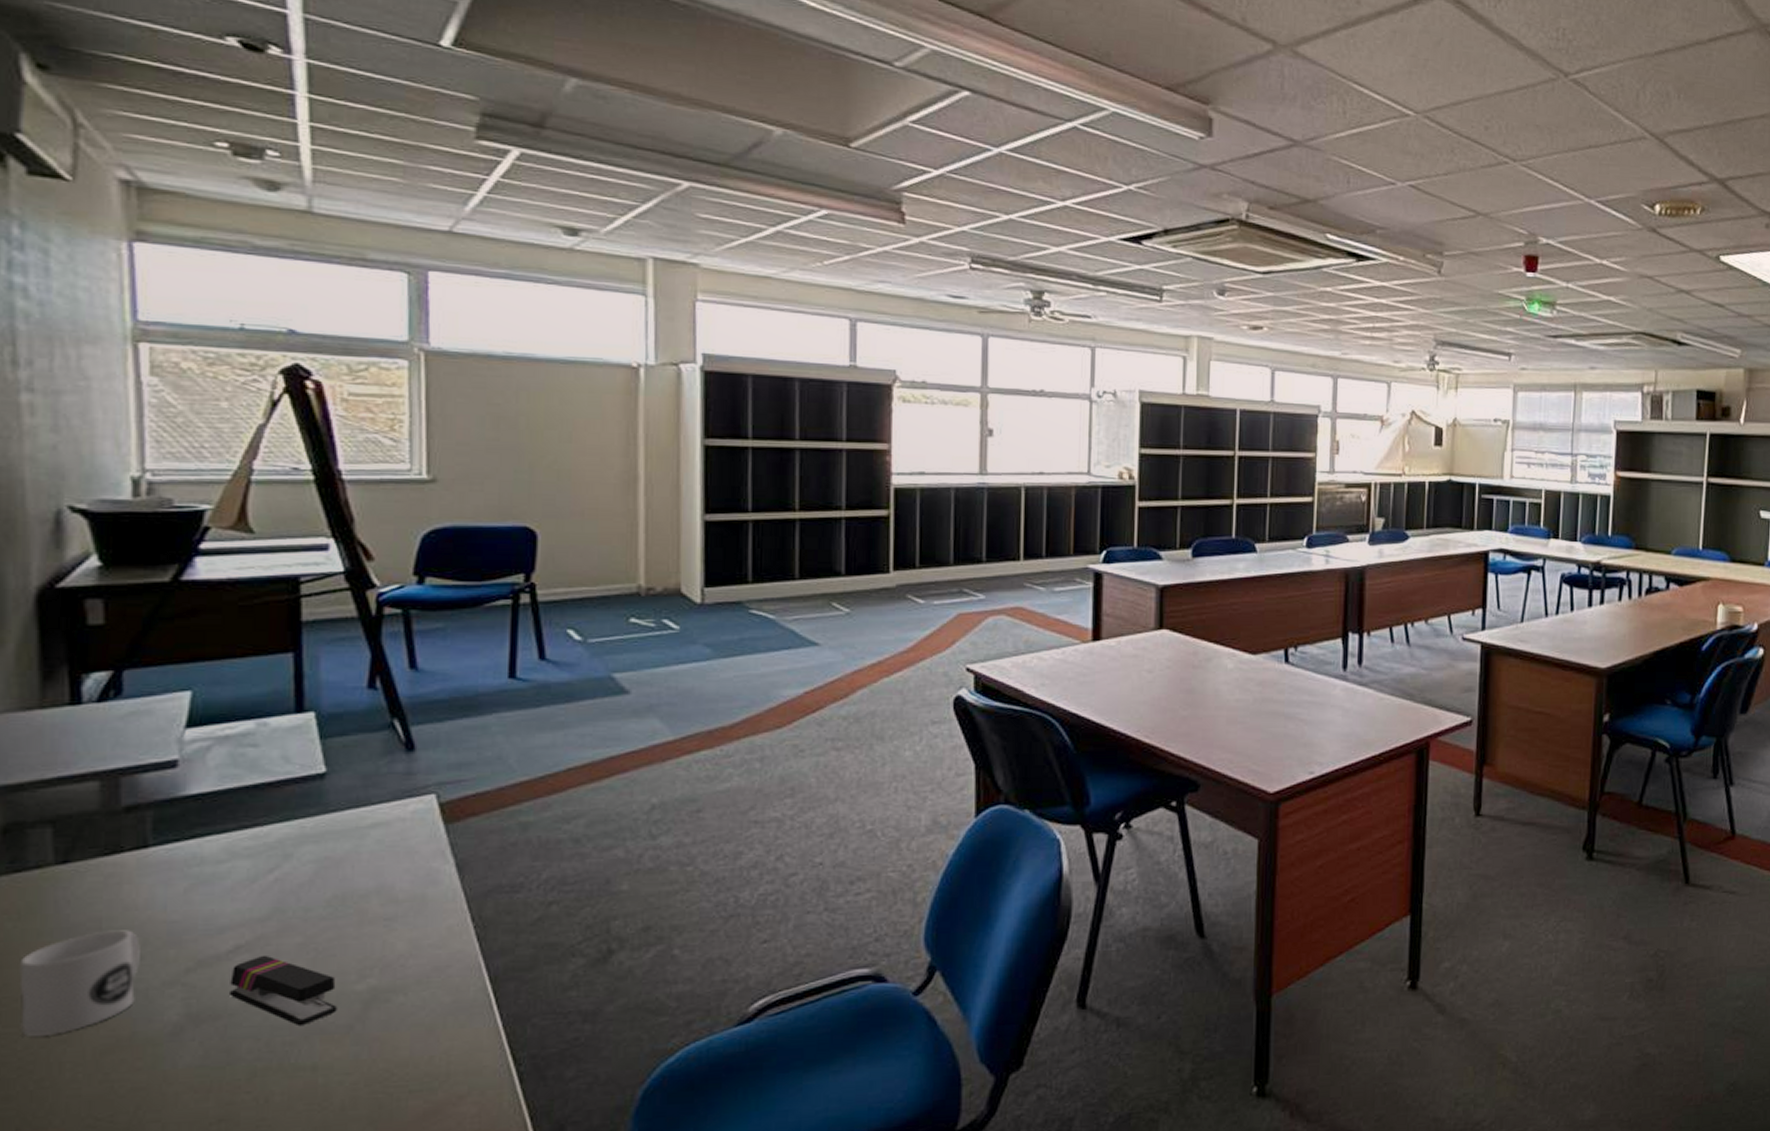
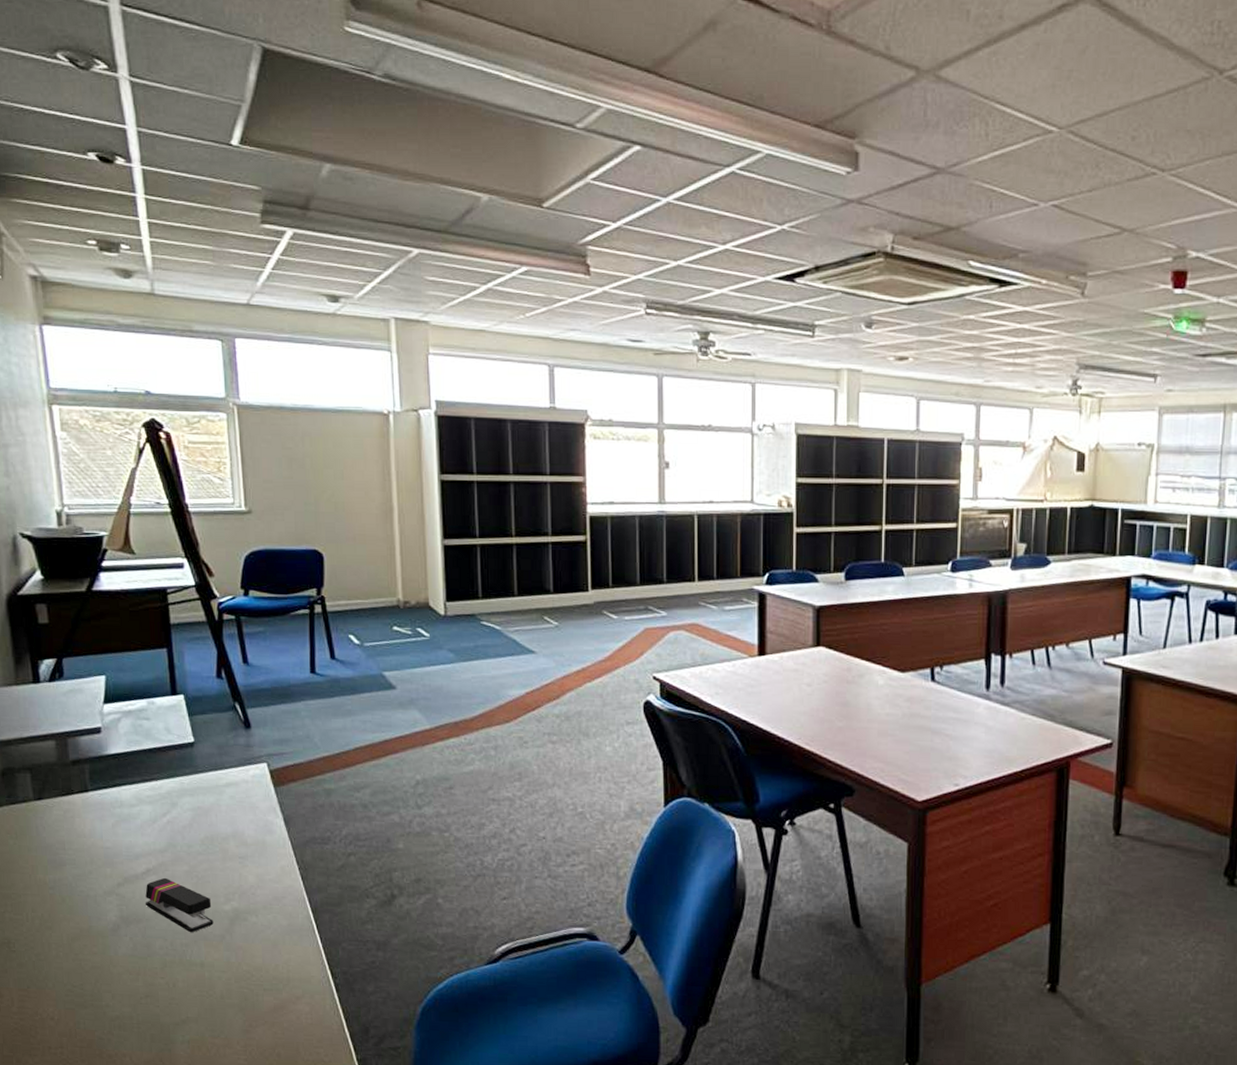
mug: present [19,930,140,1036] -> none [19,851,90,923]

